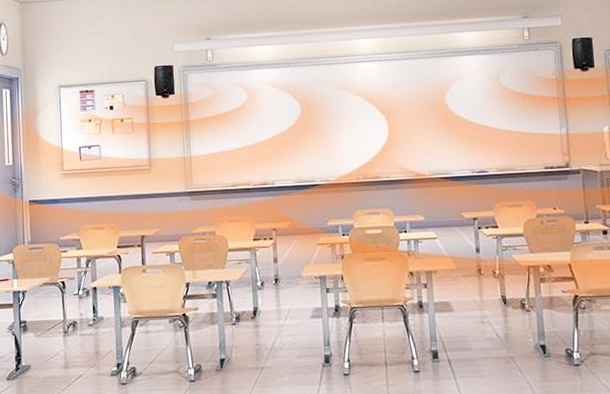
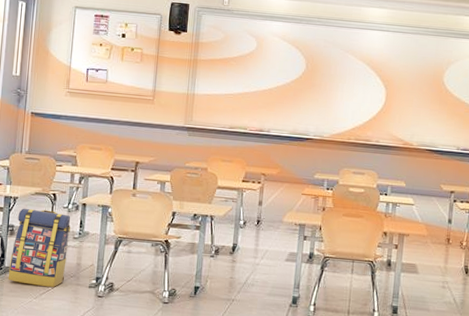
backpack: none [26,299,85,381] -> present [8,208,71,287]

